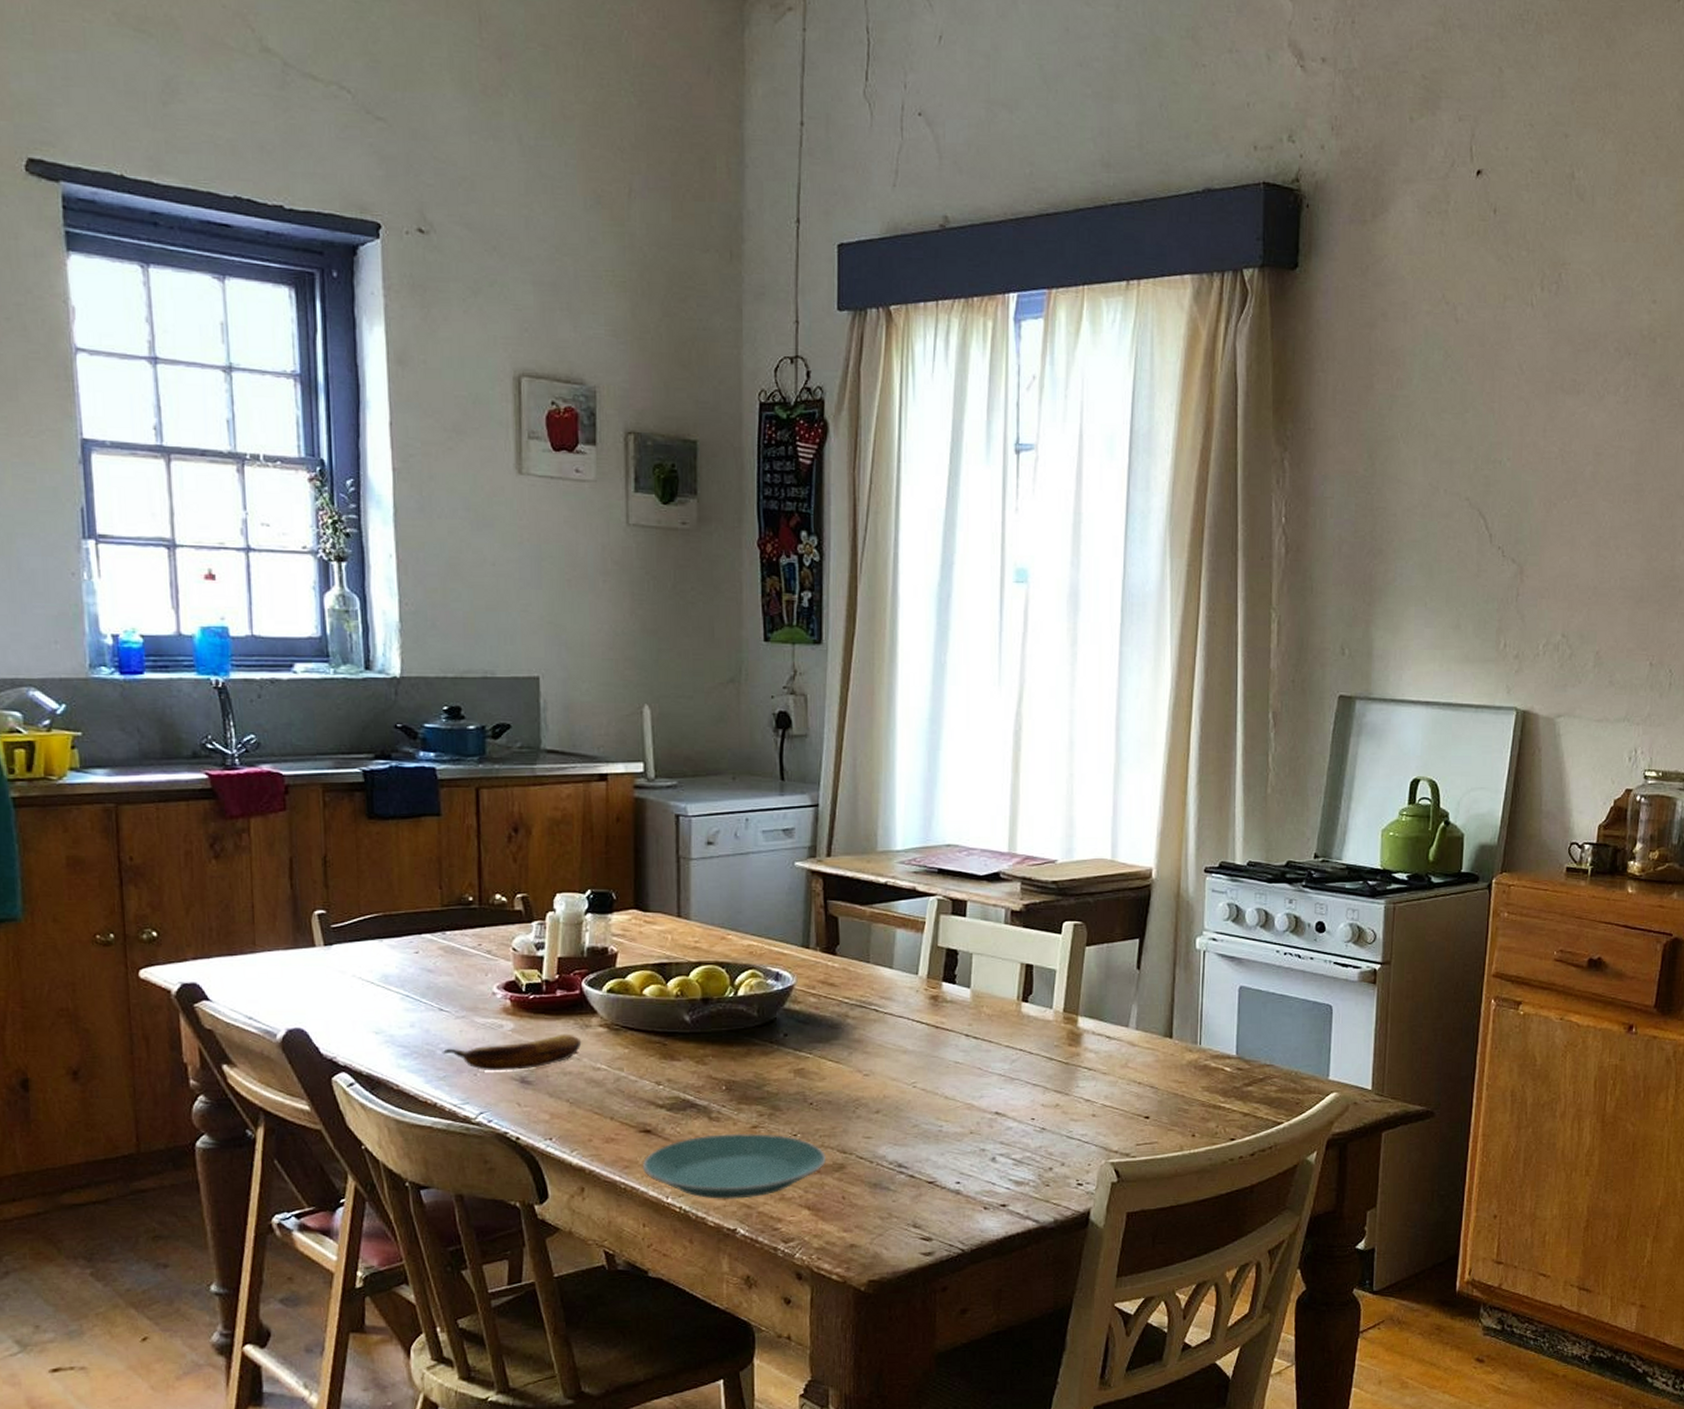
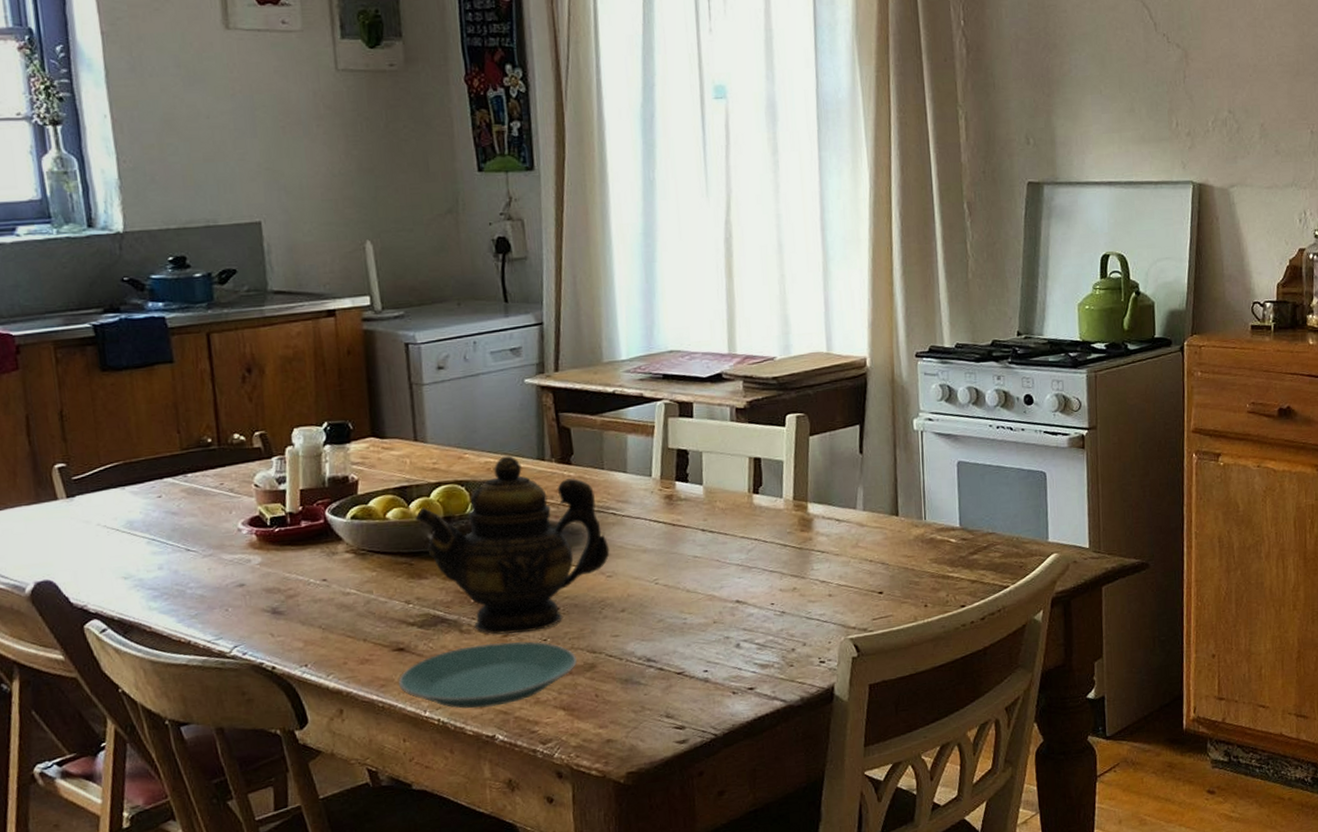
banana: present [442,1034,582,1071] -> none [192,562,330,605]
teapot: none [672,939,869,1126] -> present [415,455,610,635]

